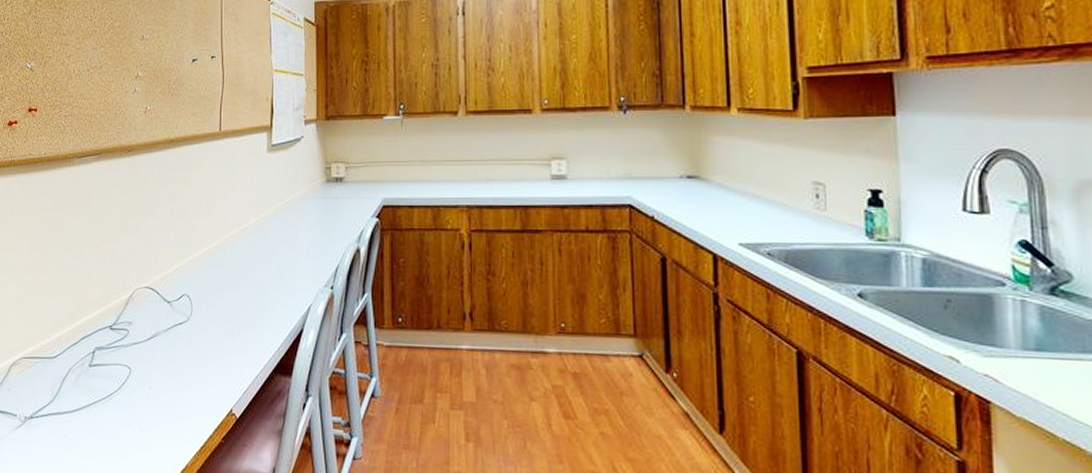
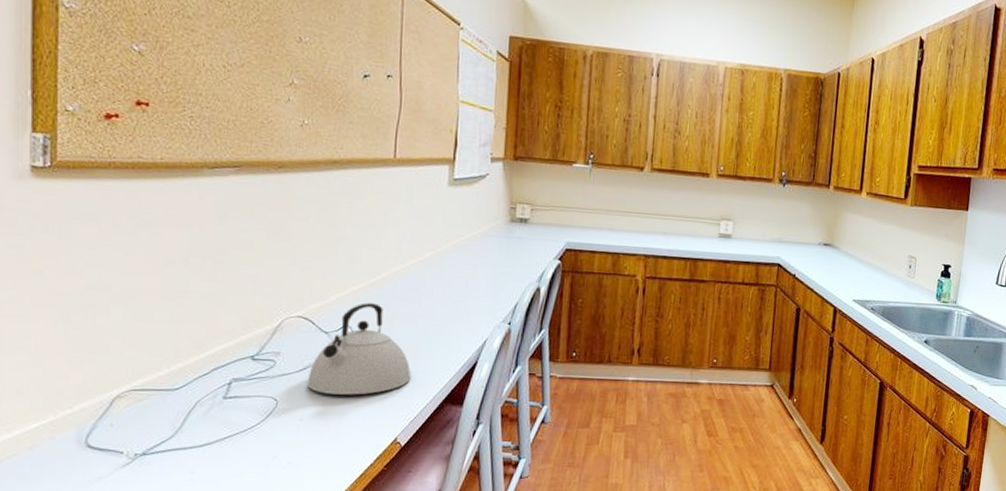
kettle: none [154,271,243,364] -> present [307,303,411,395]

